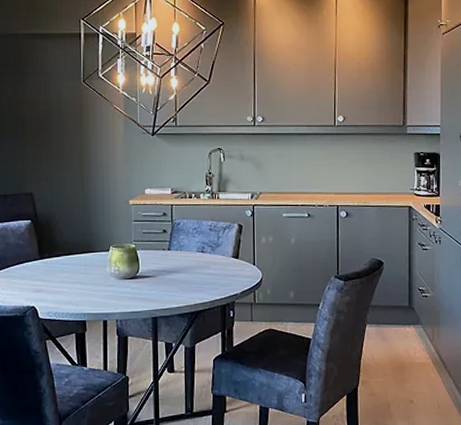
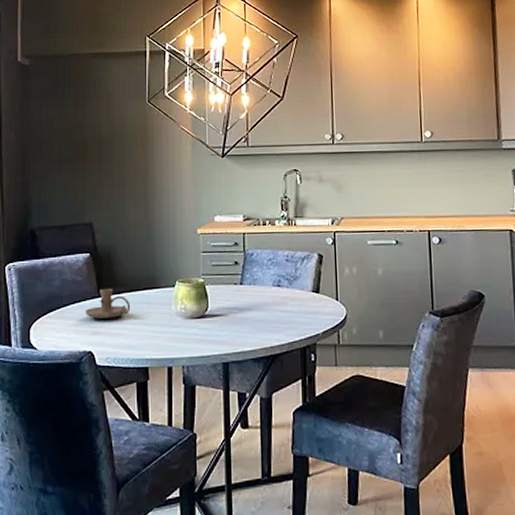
candle holder: none [28,251,69,278] -> present [85,288,131,319]

